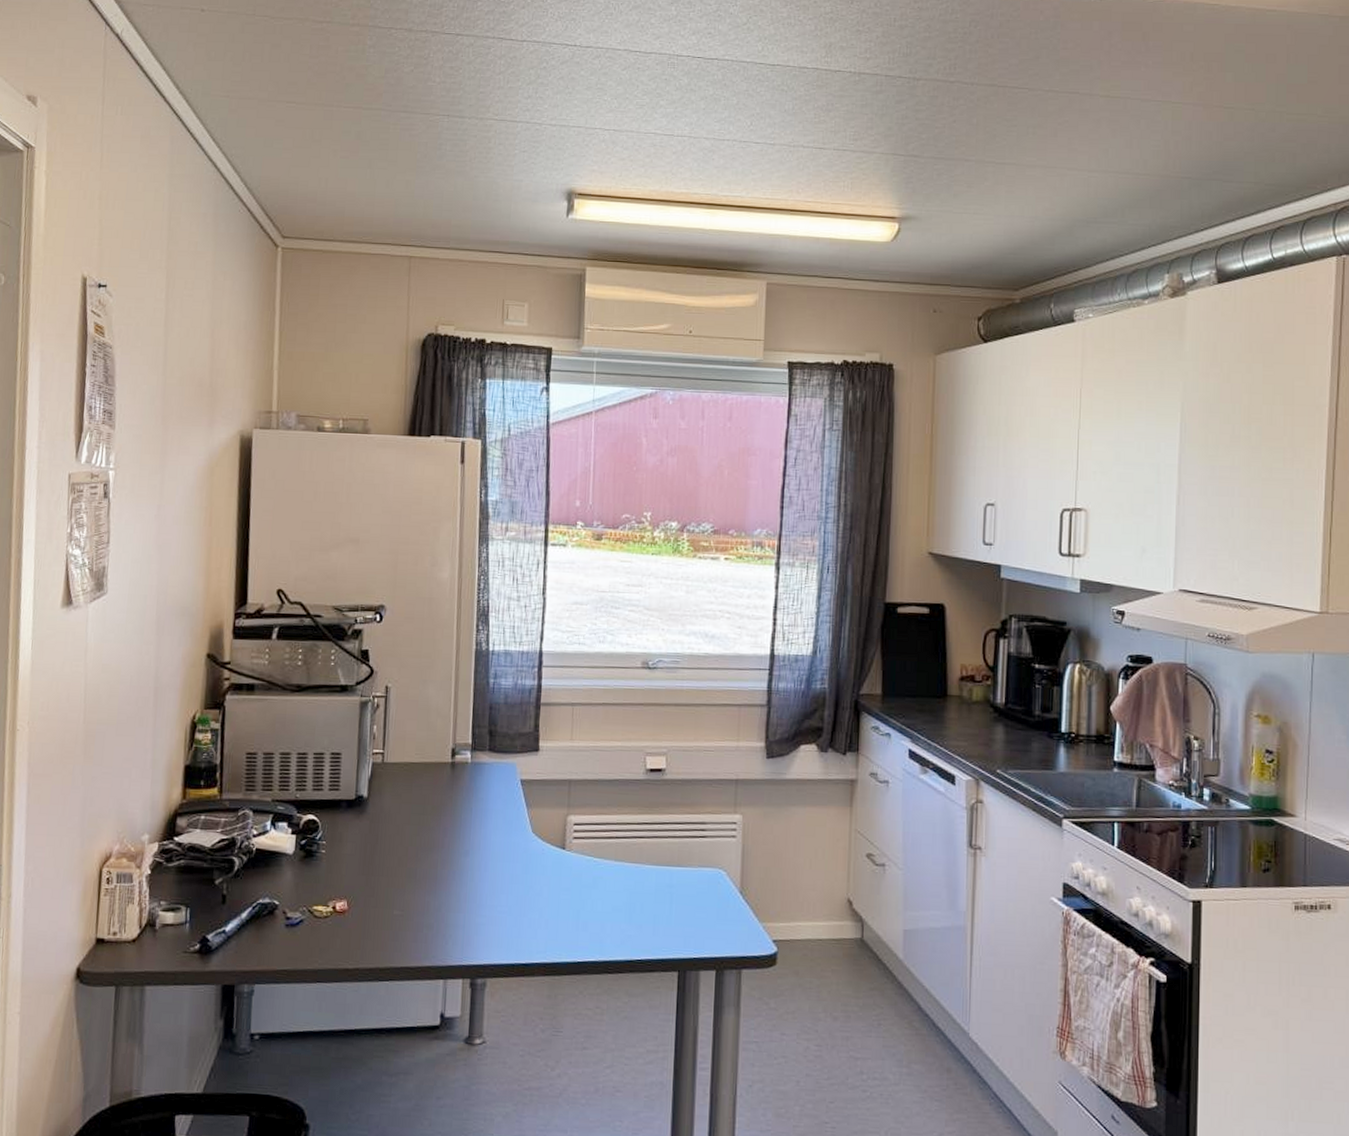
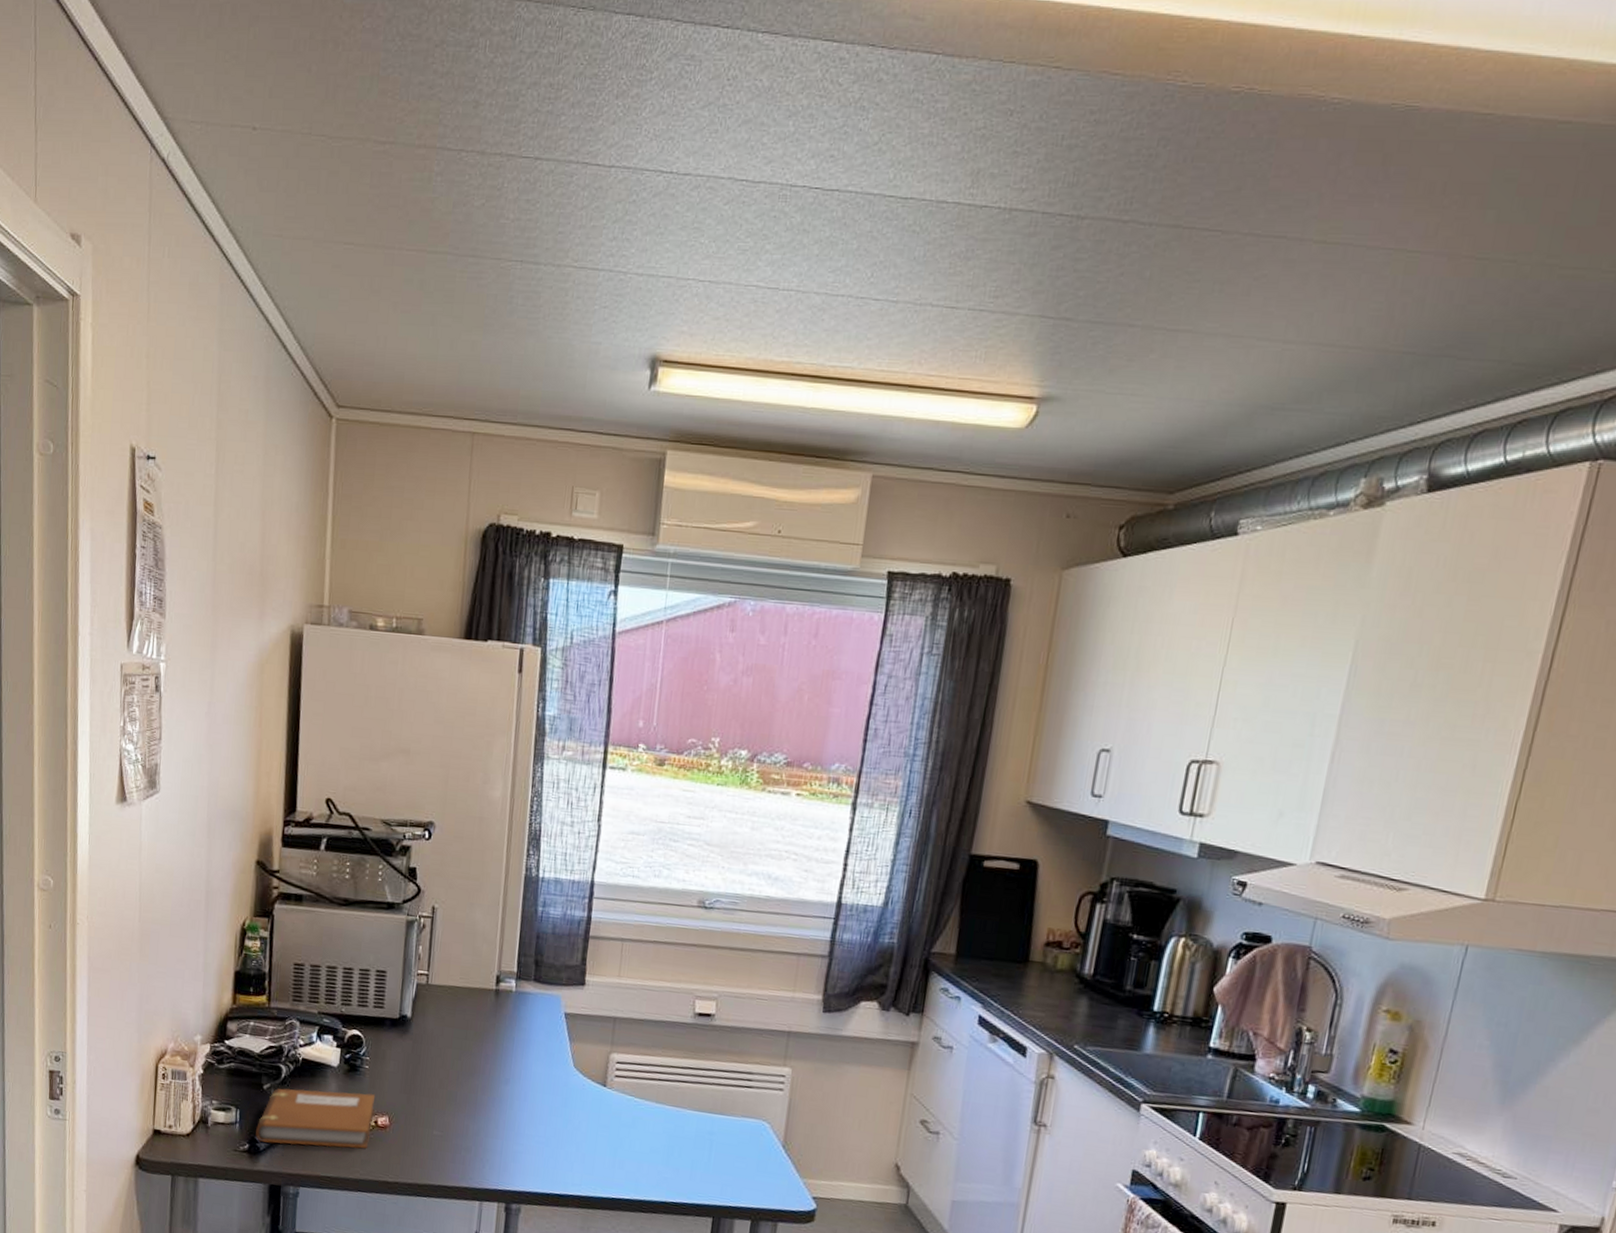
notebook: none [207,879,332,941] -> present [256,1088,375,1149]

